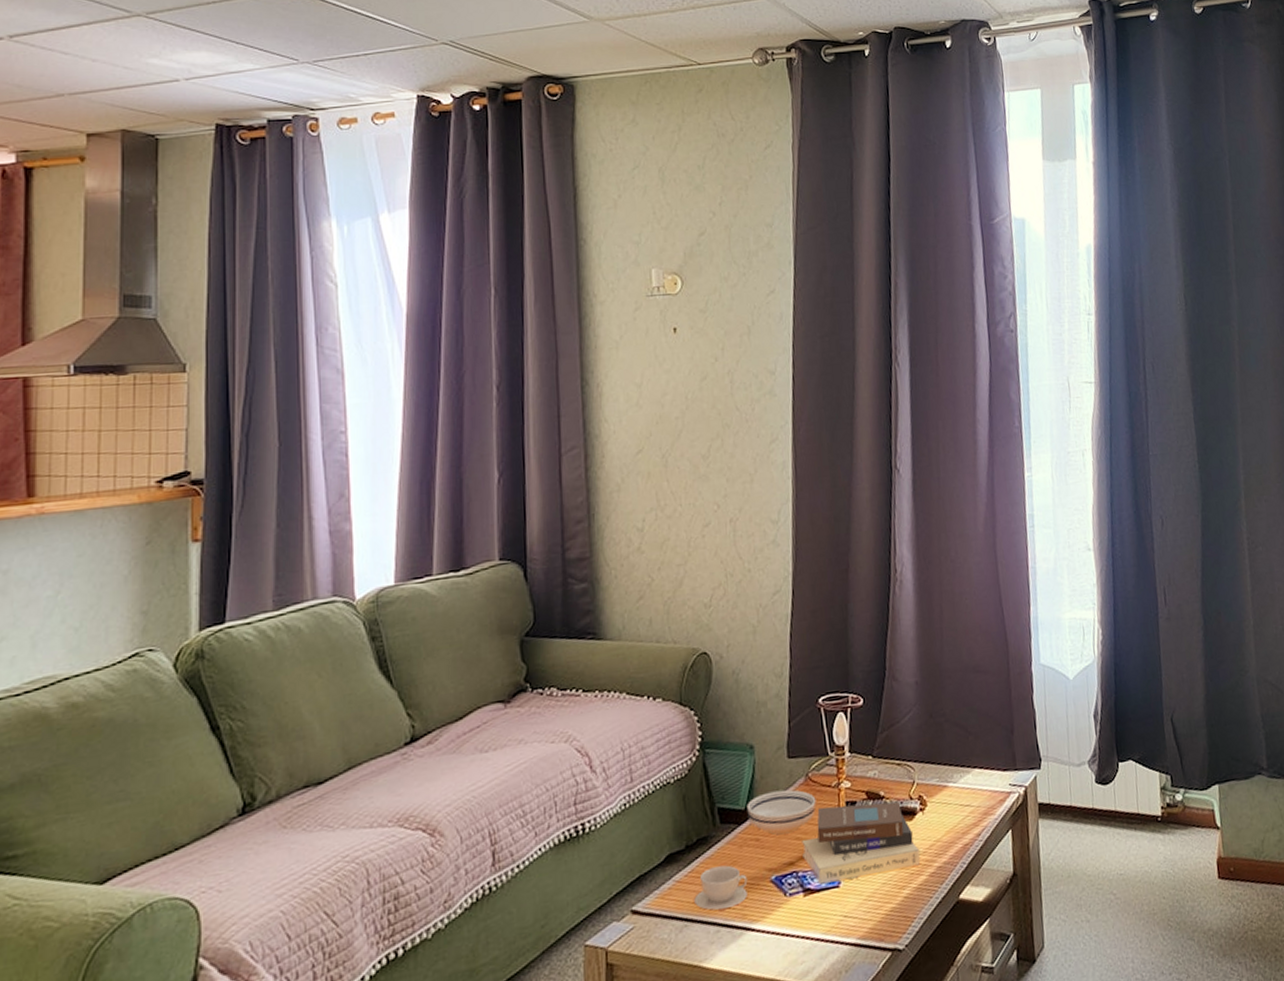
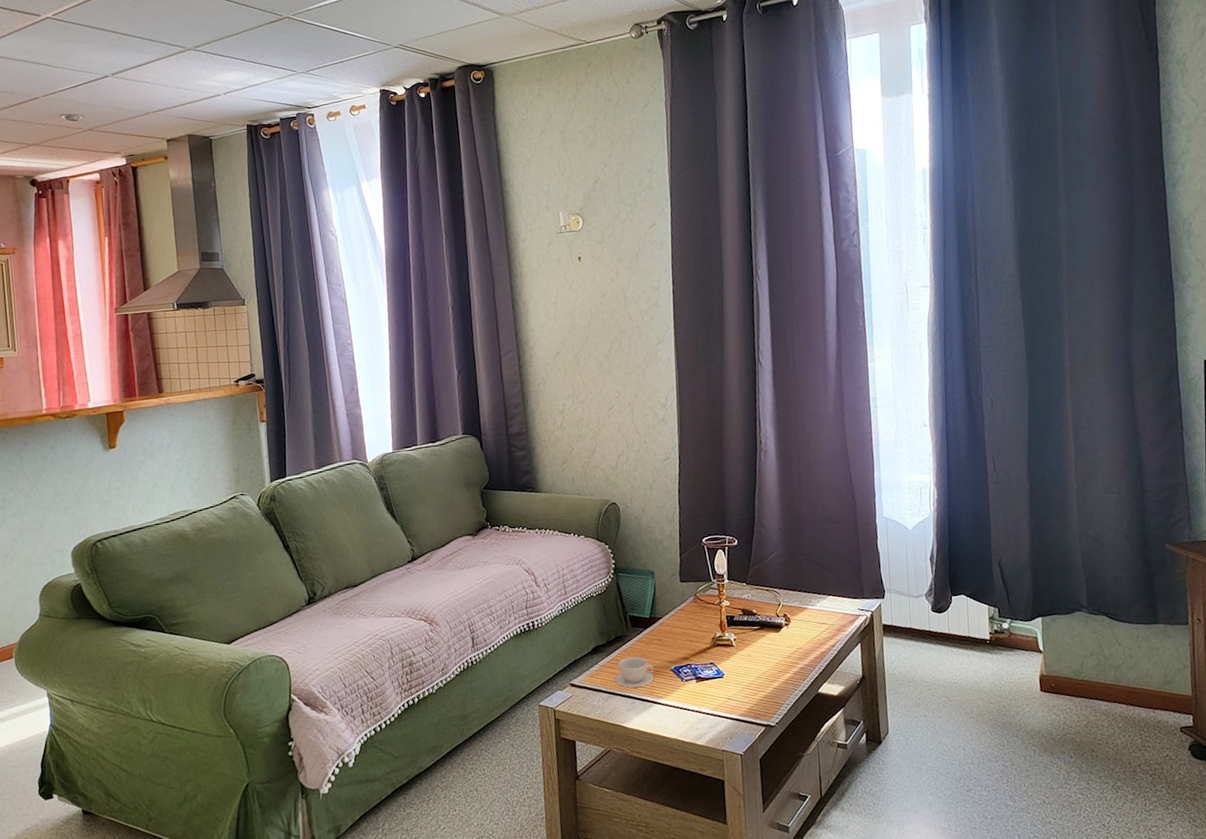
bowl: present [747,789,817,836] -> none [650,605,704,638]
books: present [801,801,921,885] -> none [693,617,787,675]

